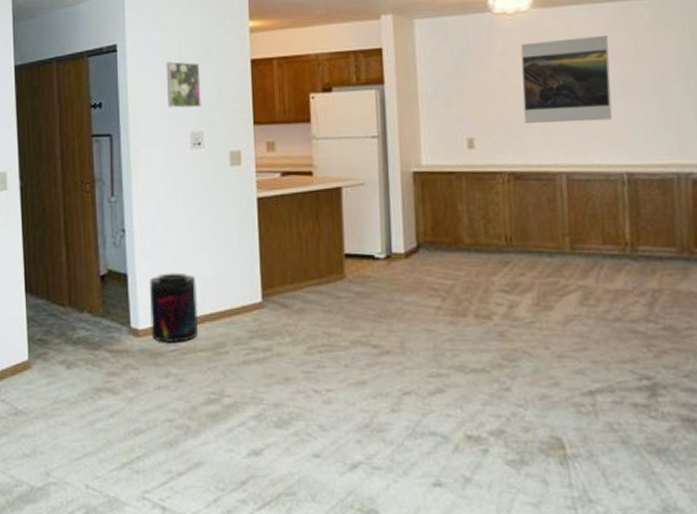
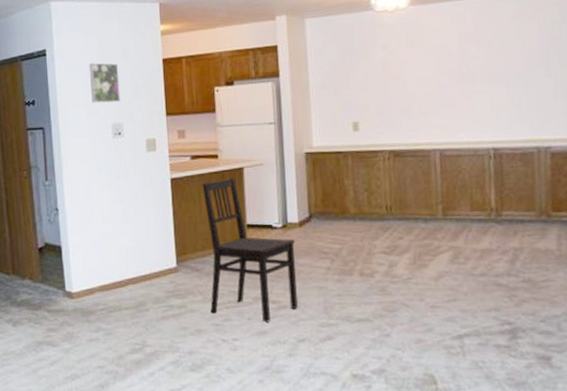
supplement container: present [149,272,198,344] -> none [81,244,123,304]
dining chair: none [294,198,403,371] -> present [202,177,298,322]
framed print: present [520,36,613,123] -> none [399,28,481,108]

